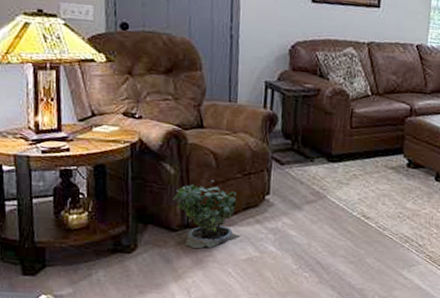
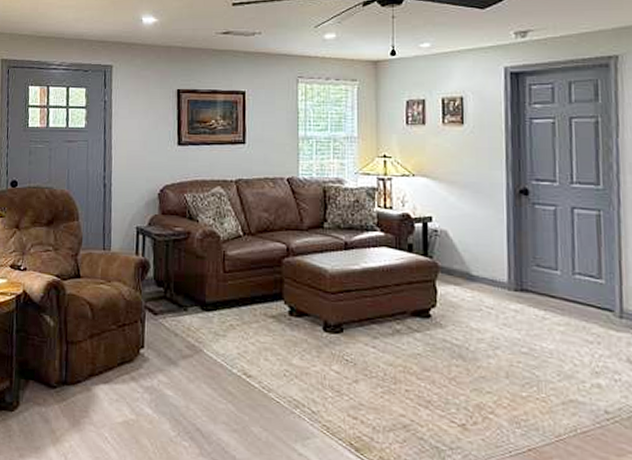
potted plant: present [172,179,240,249] -> none [51,331,116,409]

